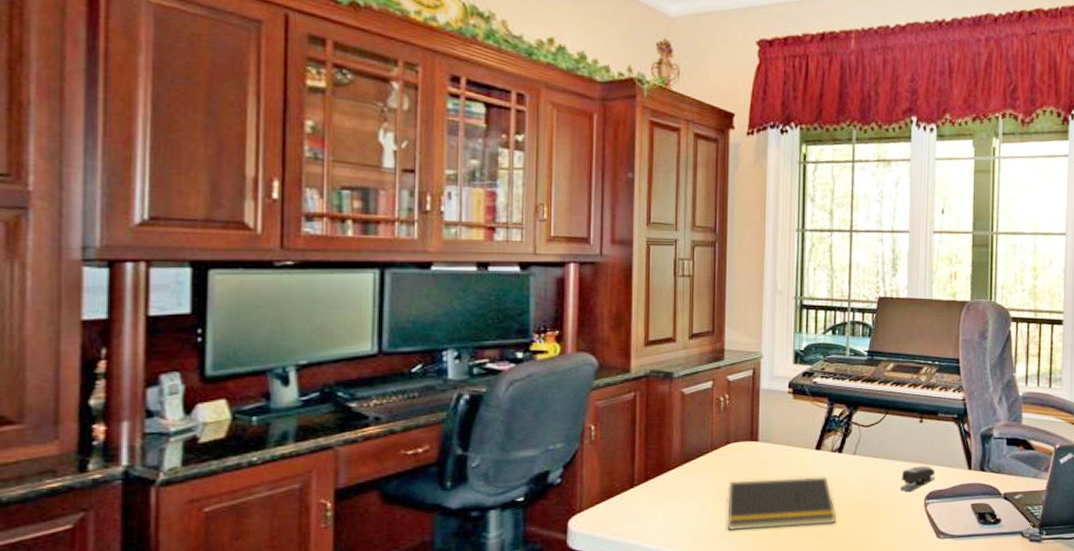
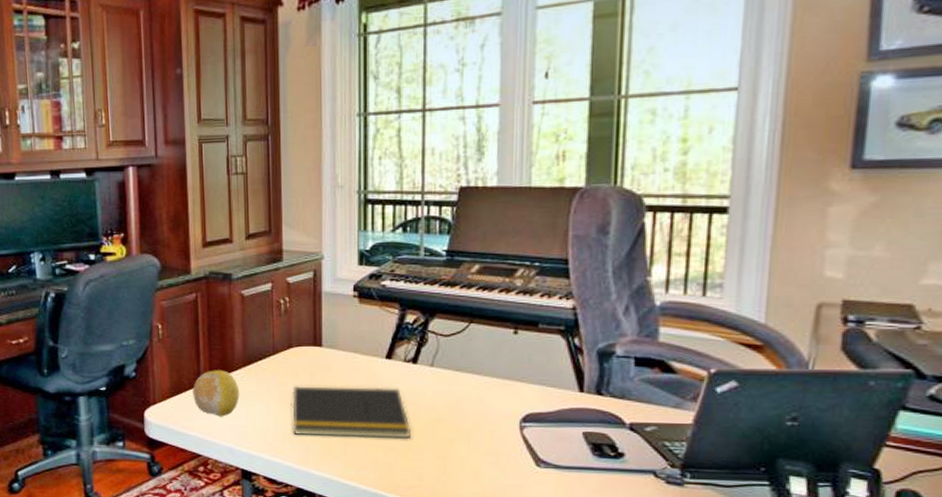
fruit: none [625,470,675,519] -> present [193,370,240,417]
stapler: present [900,466,936,491] -> none [488,384,535,411]

